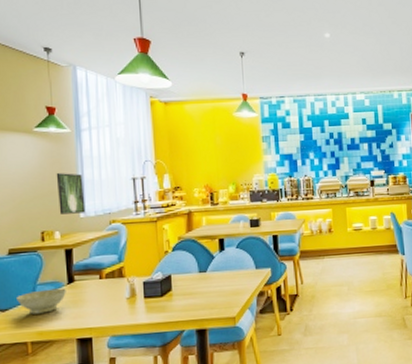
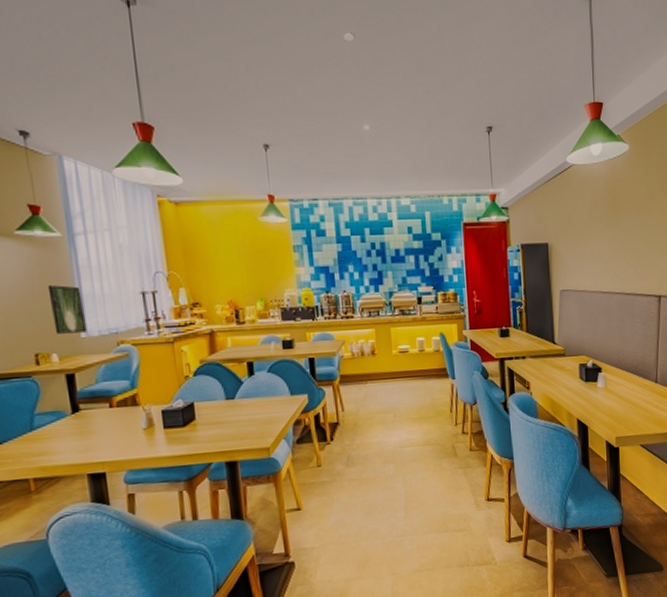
bowl: present [17,288,66,314] -> none [11,418,71,448]

